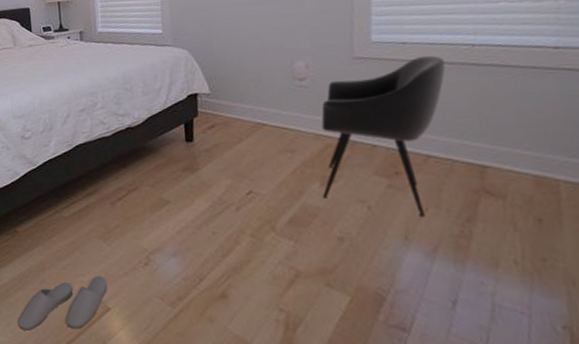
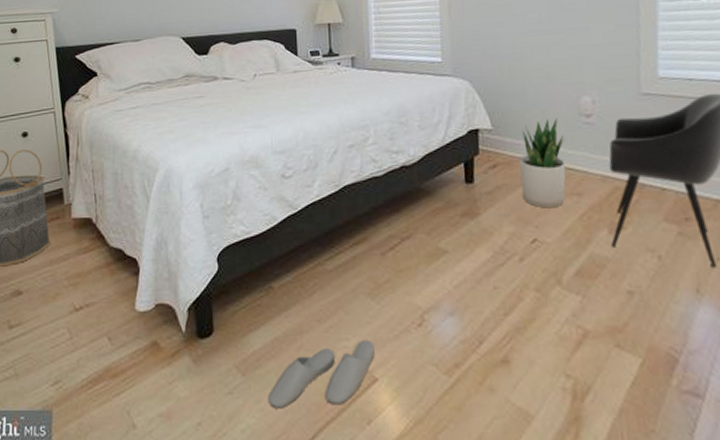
planter: none [236,82,280,164] -> present [519,118,566,208]

